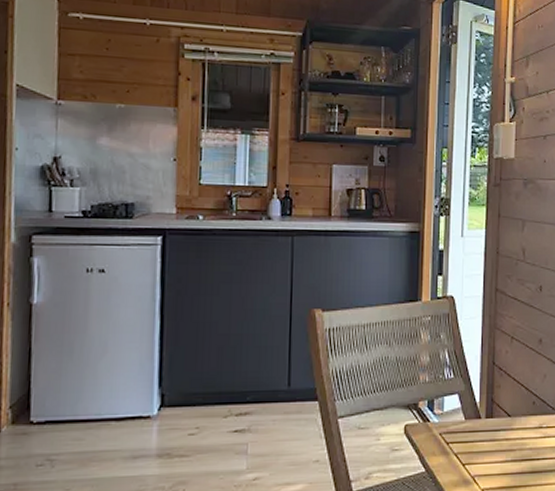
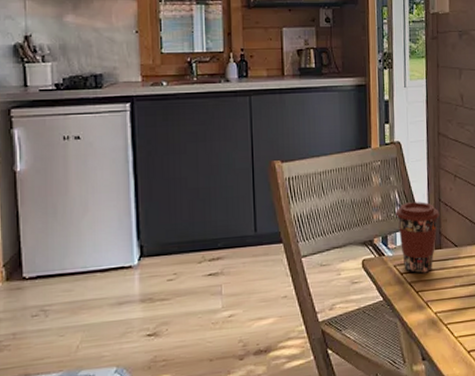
coffee cup: none [444,364,493,444] -> present [396,202,440,274]

